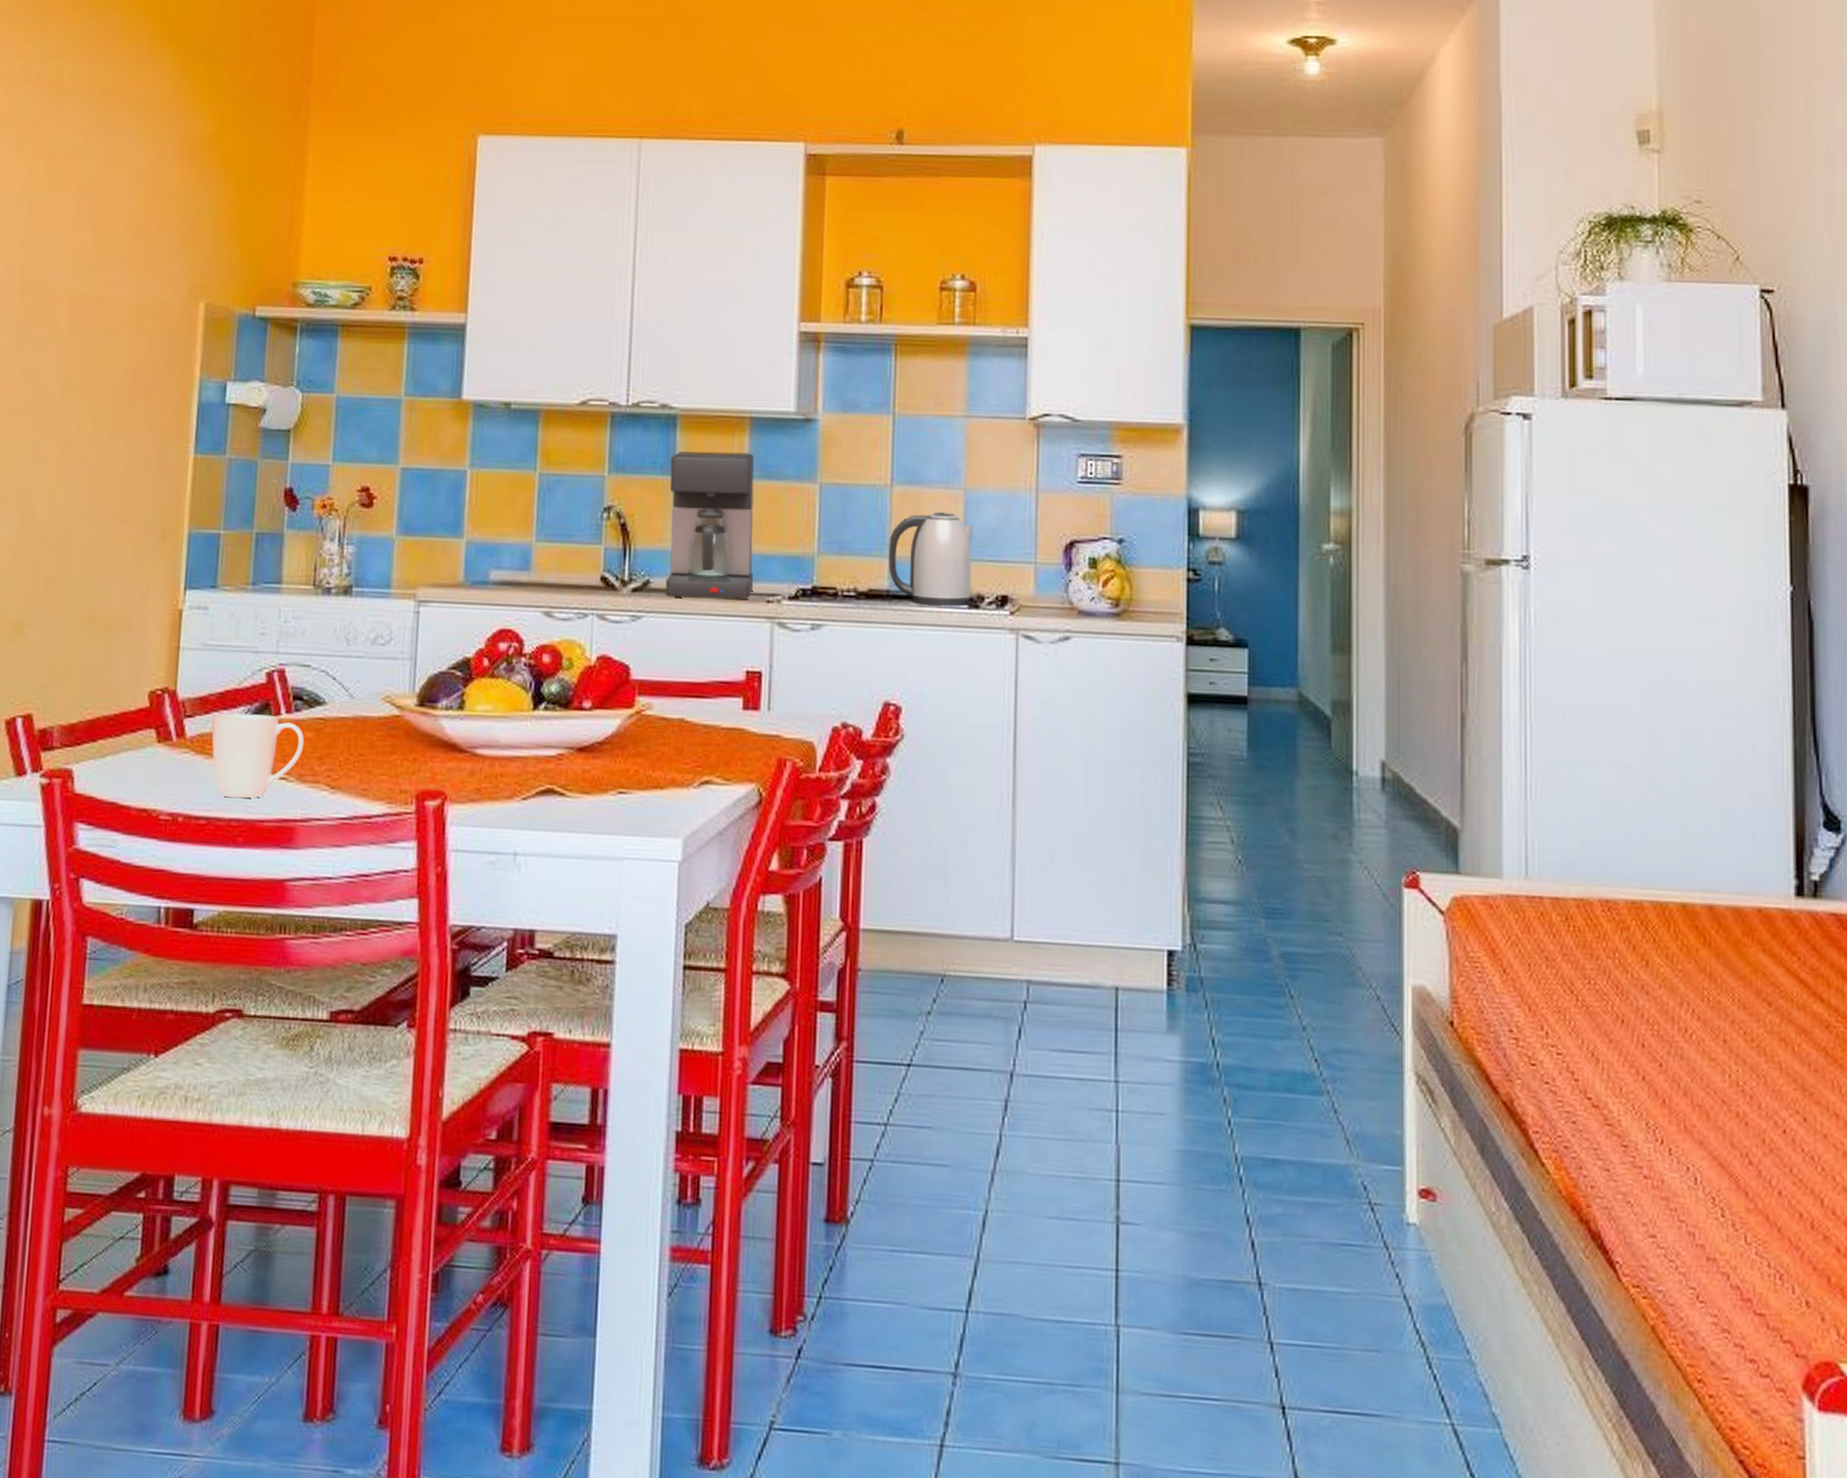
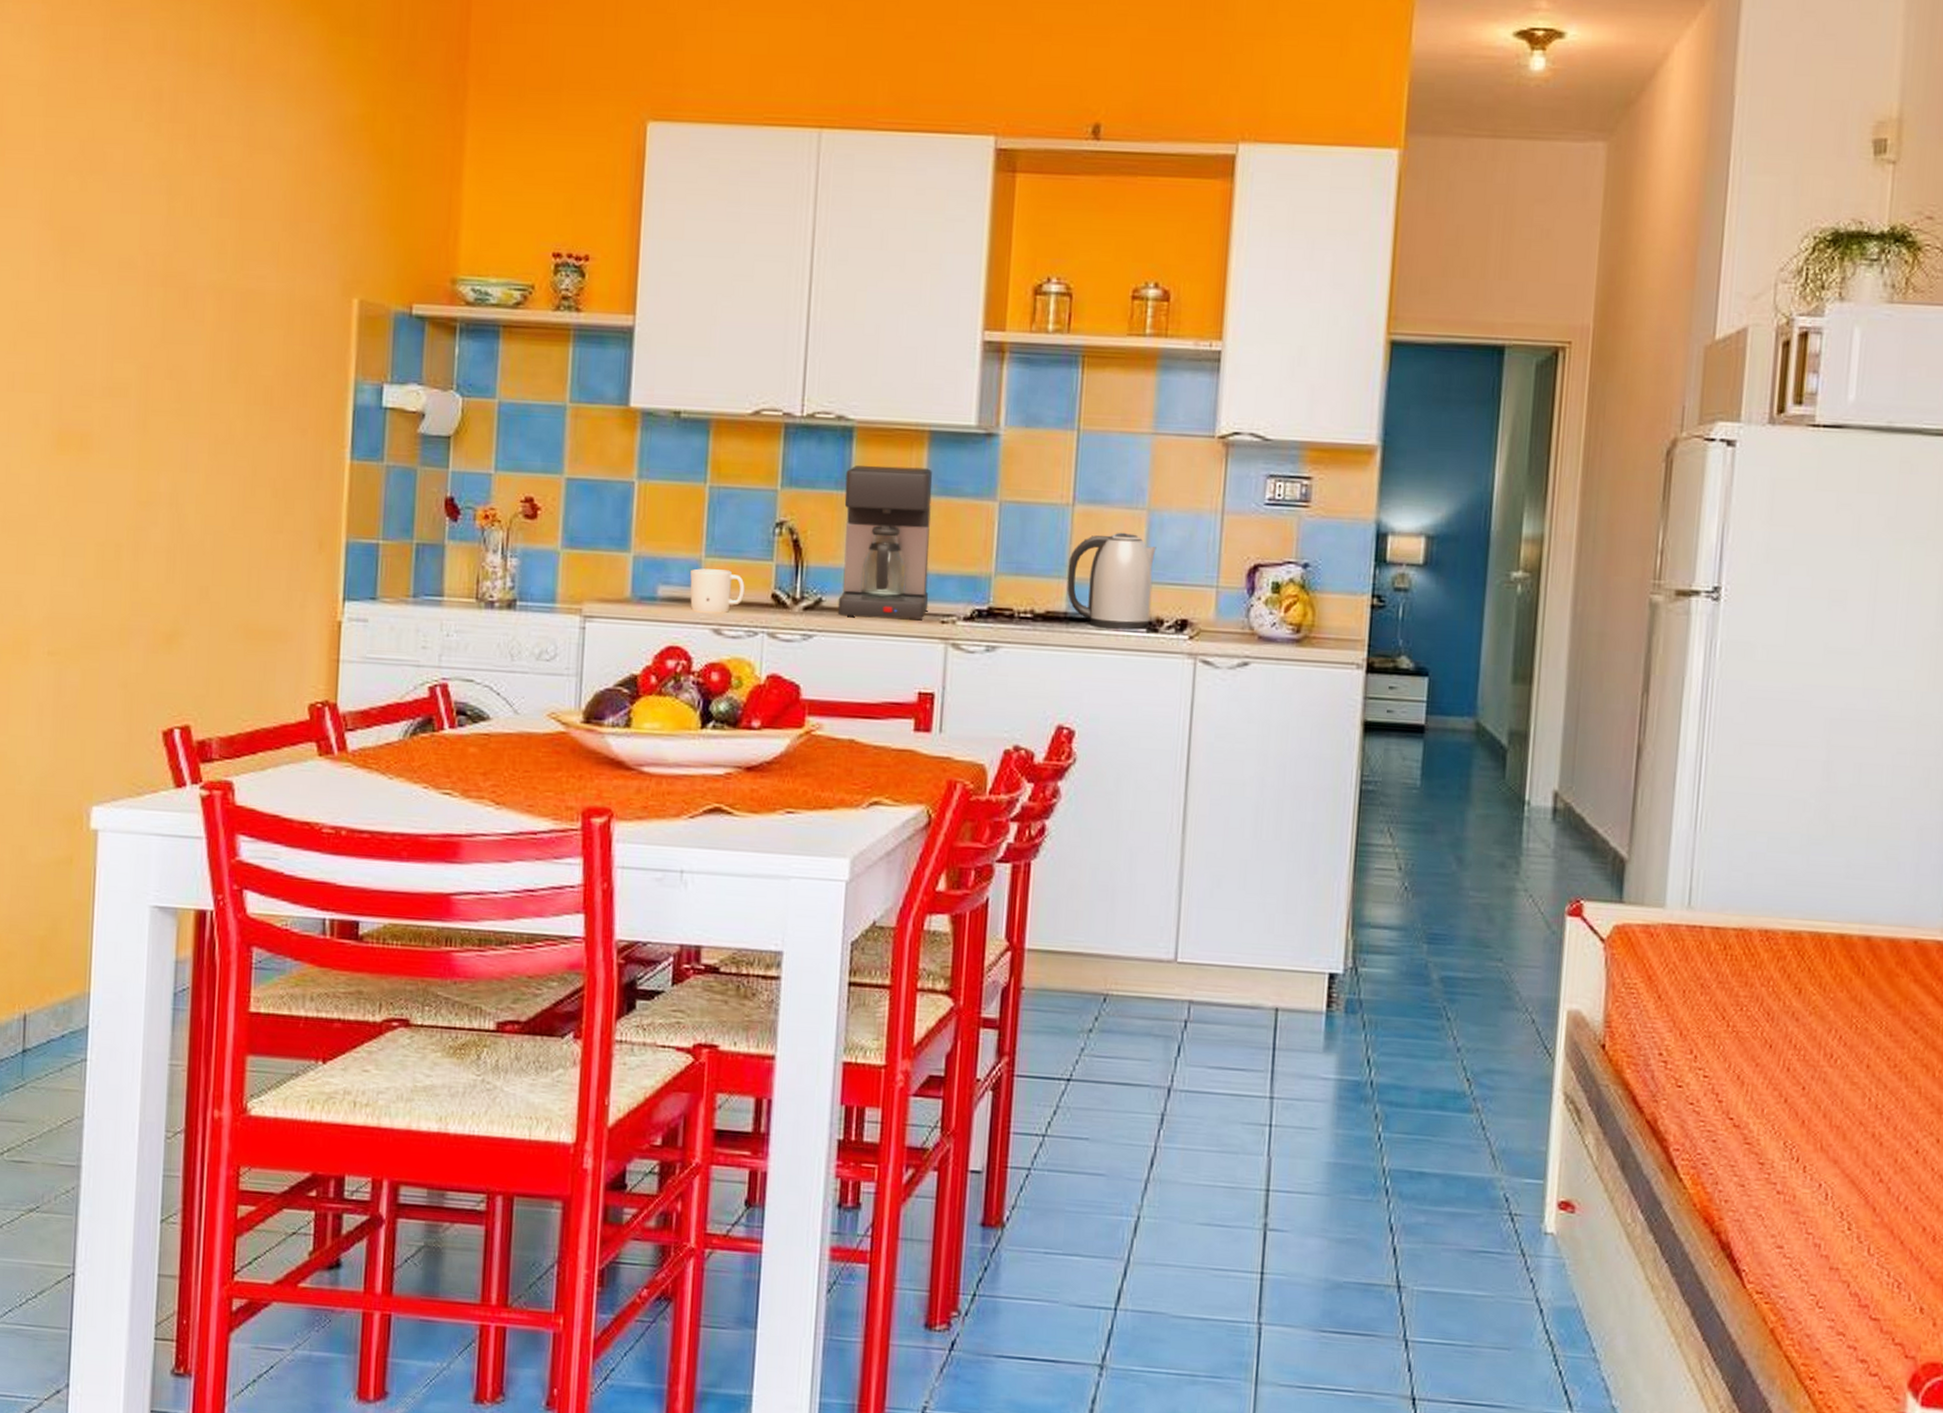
mug: present [211,713,305,799] -> none [373,728,469,813]
mug: none [521,553,575,597] -> present [690,568,745,614]

